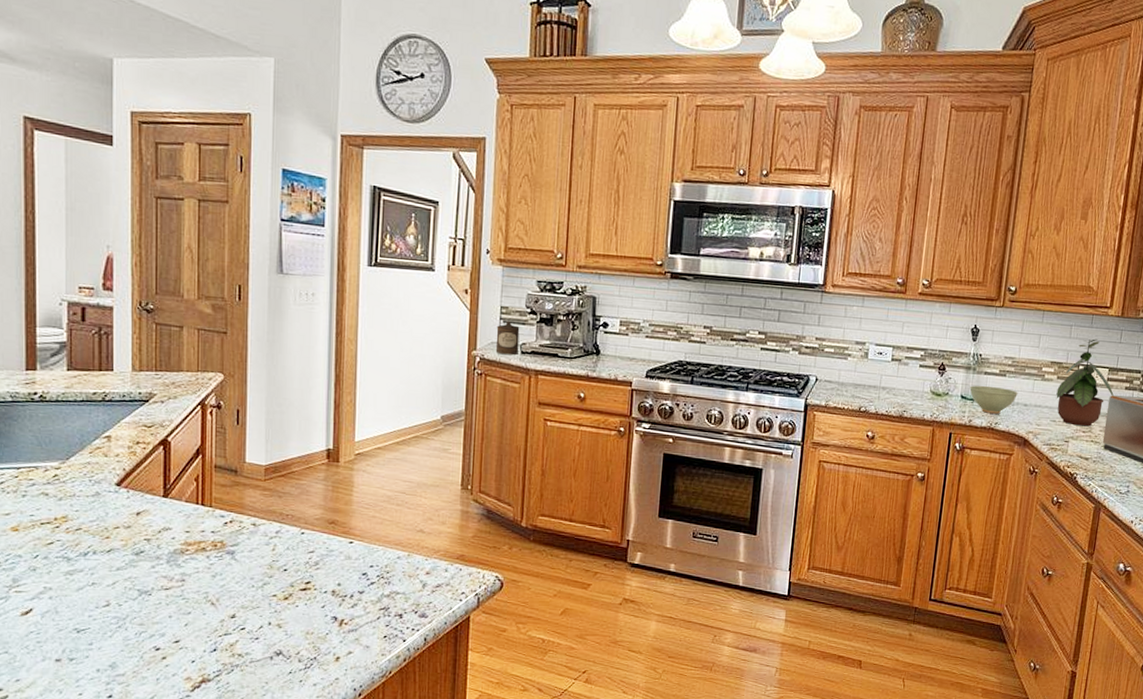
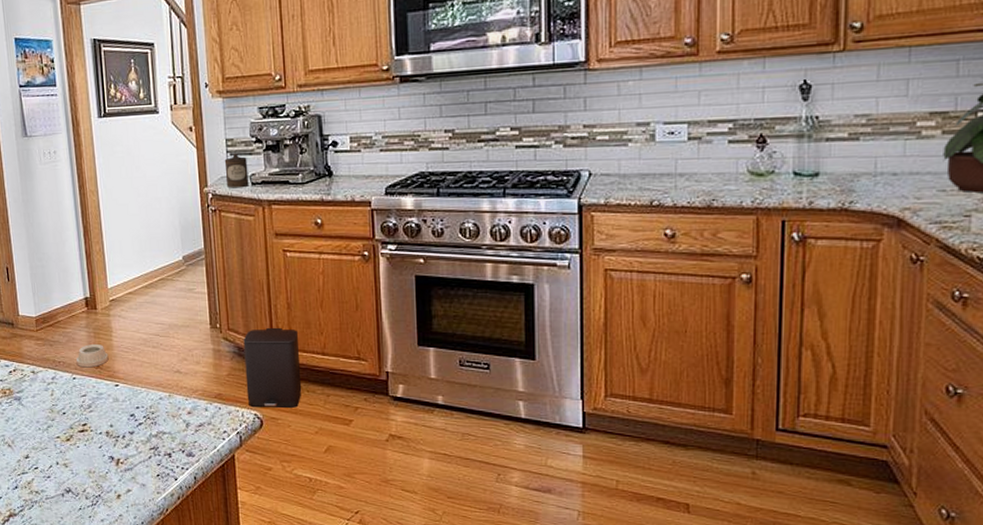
pet bowl: none [308,497,346,523] -> present [76,343,109,368]
pedal bin: none [490,492,549,571] -> present [243,327,302,408]
bowl: present [969,385,1018,414] -> none [805,155,881,190]

